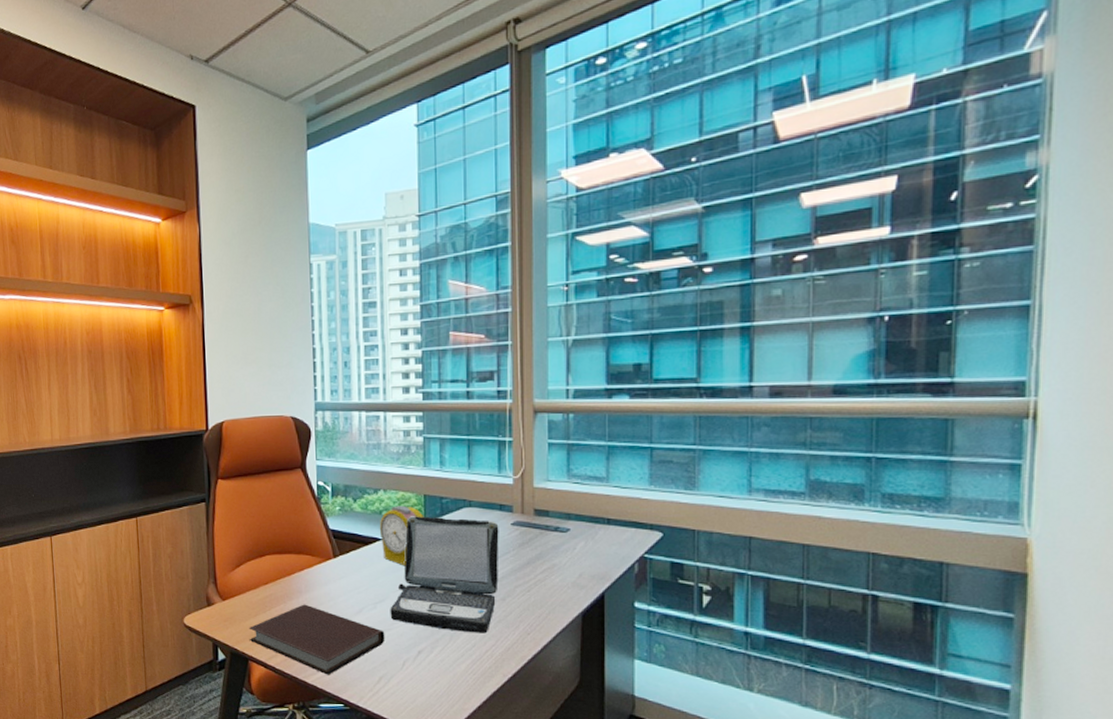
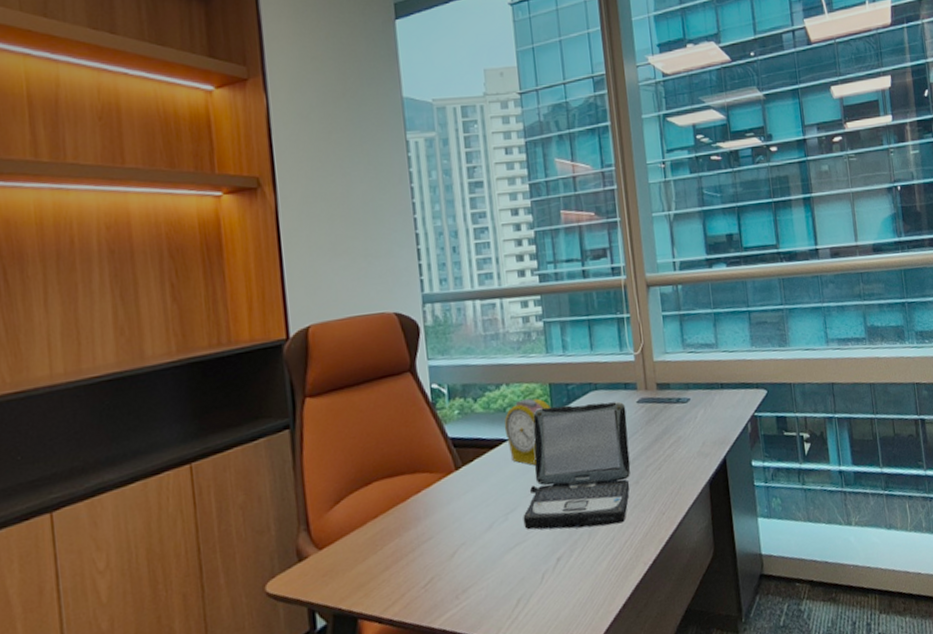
notebook: present [248,604,385,675] -> none [355,532,521,613]

